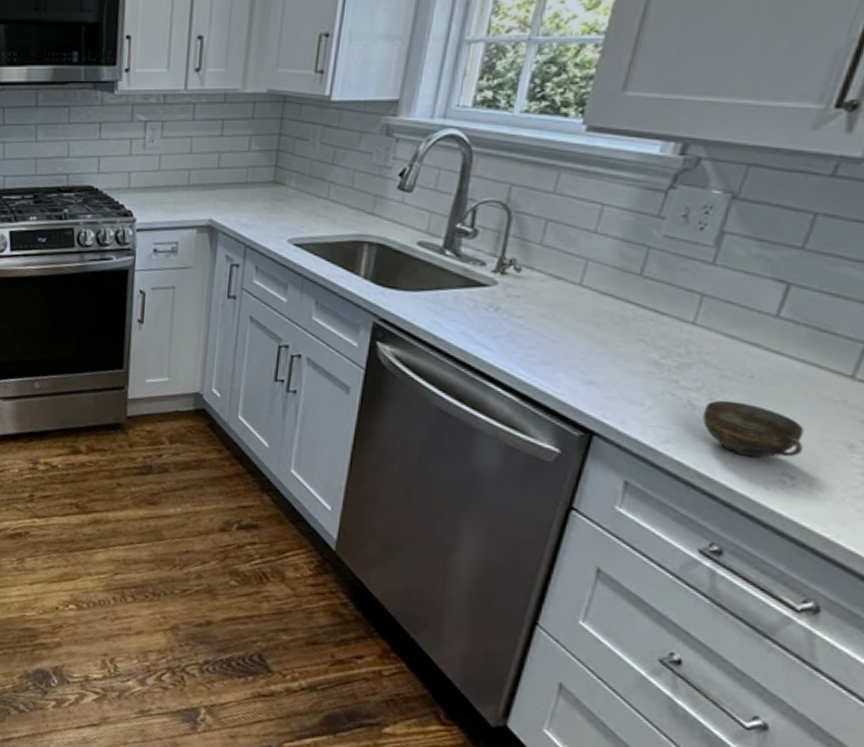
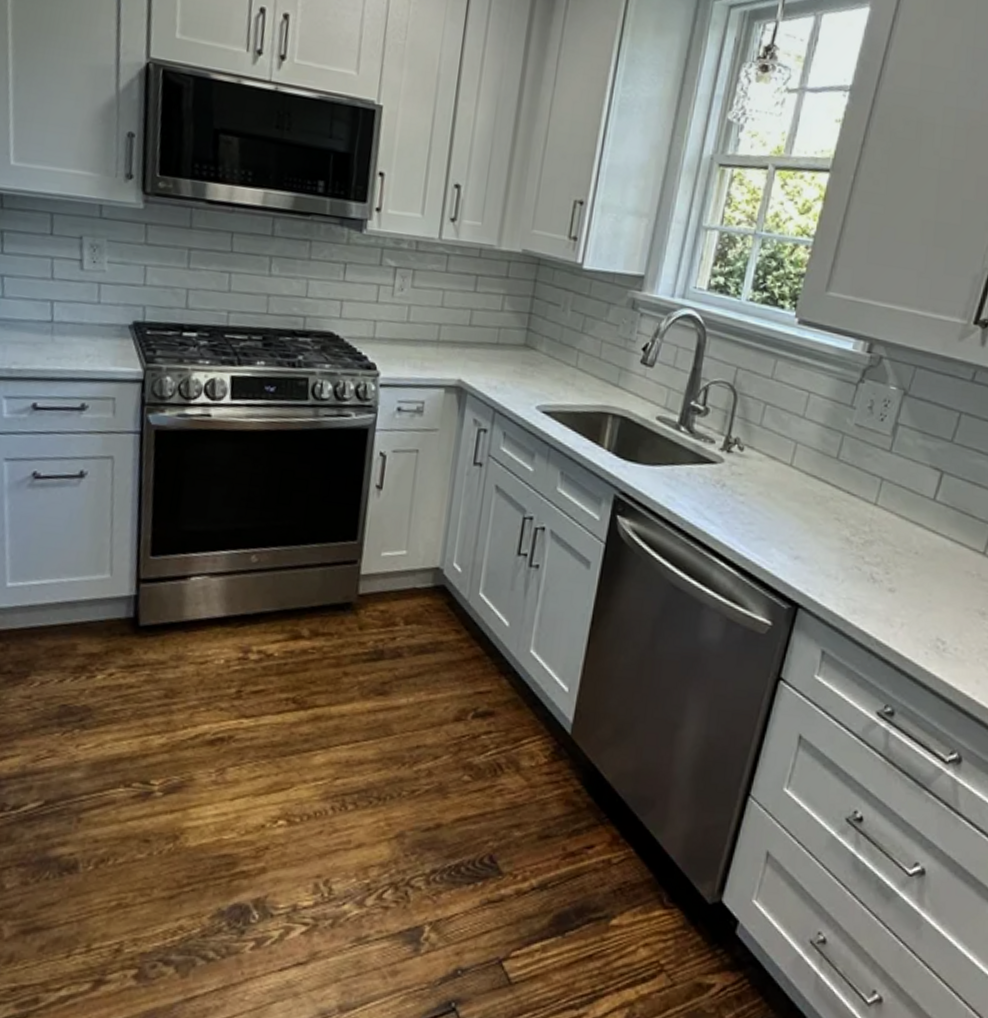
cup: present [703,400,804,459] -> none [881,574,952,626]

